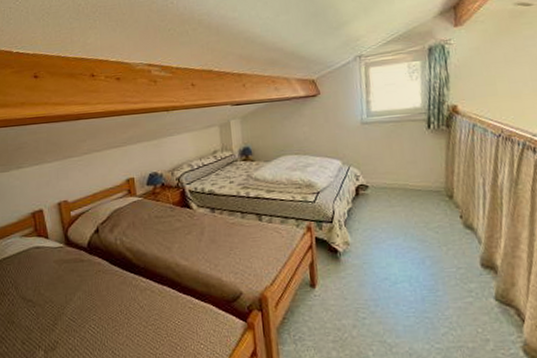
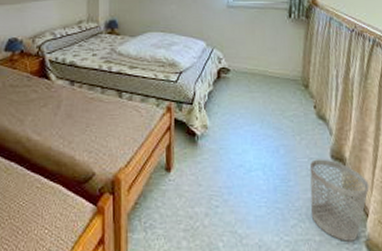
wastebasket: none [458,267,525,347] -> present [309,159,369,241]

